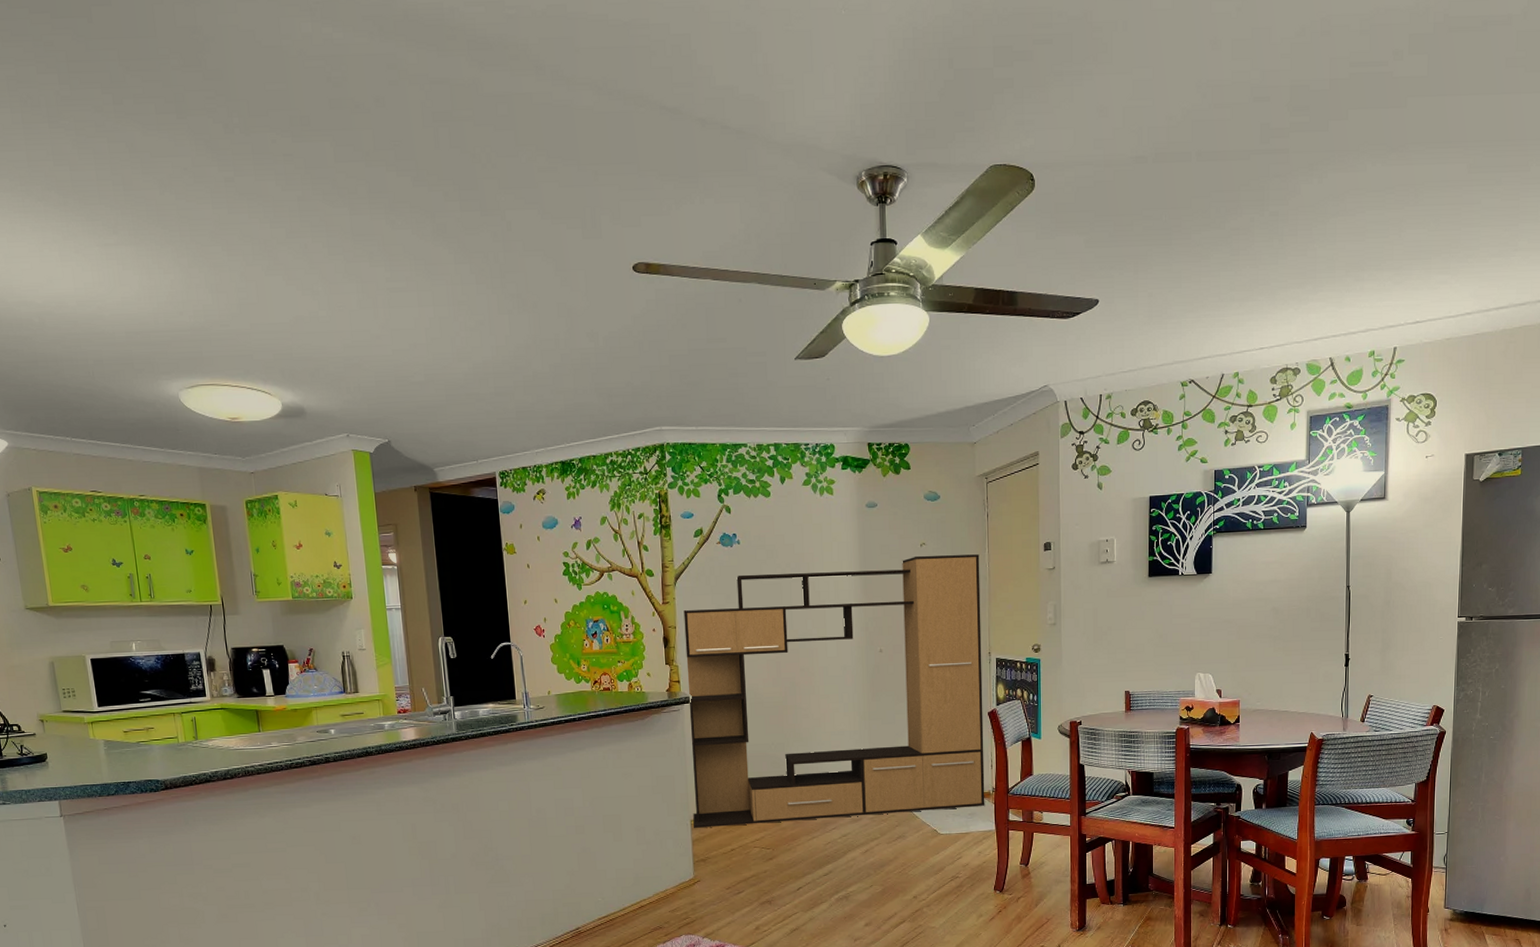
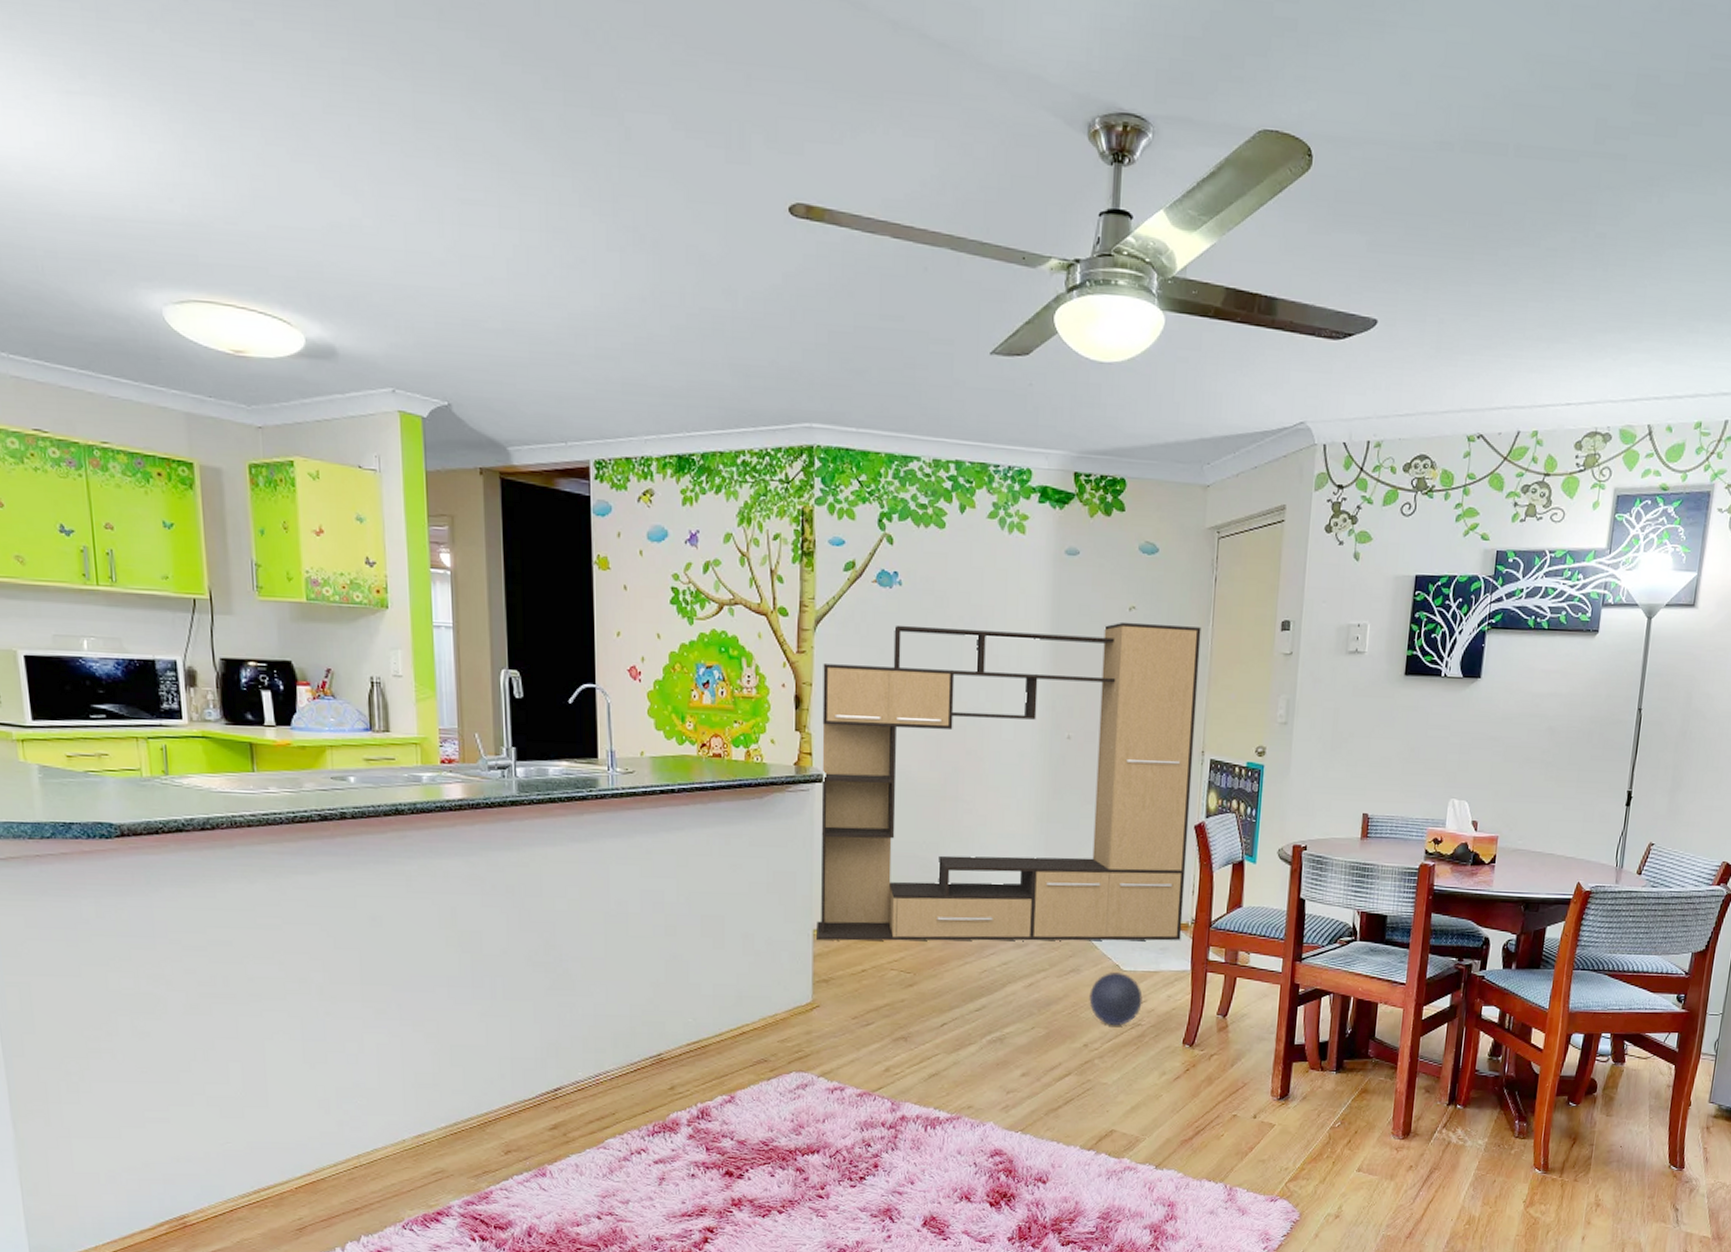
ball: none [915,835,958,880] -> present [1089,971,1143,1026]

